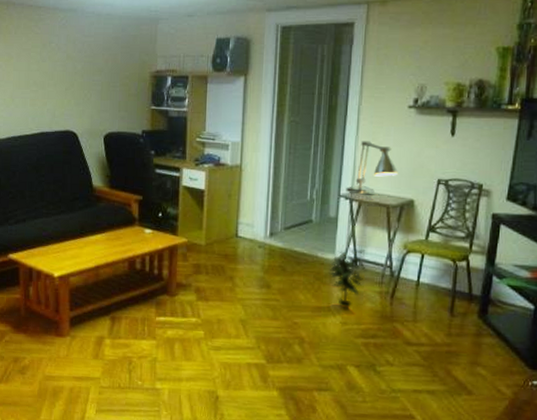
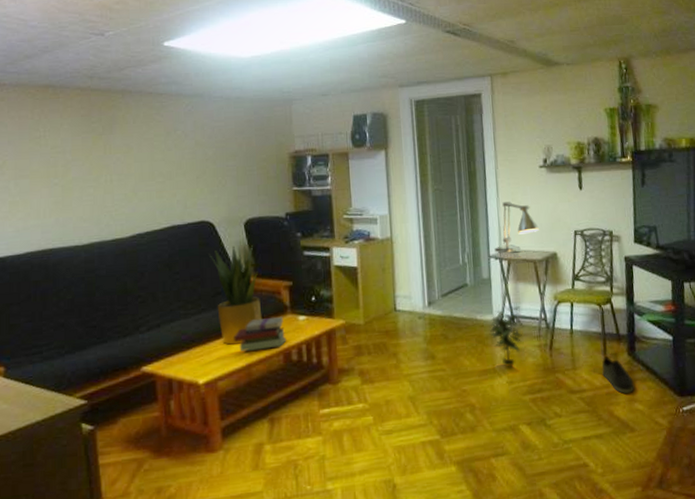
planter: none [70,156,113,247] -> present [208,245,263,345]
books: none [86,226,133,256] -> present [234,316,287,352]
shoe: none [445,313,480,356] -> present [601,355,634,394]

